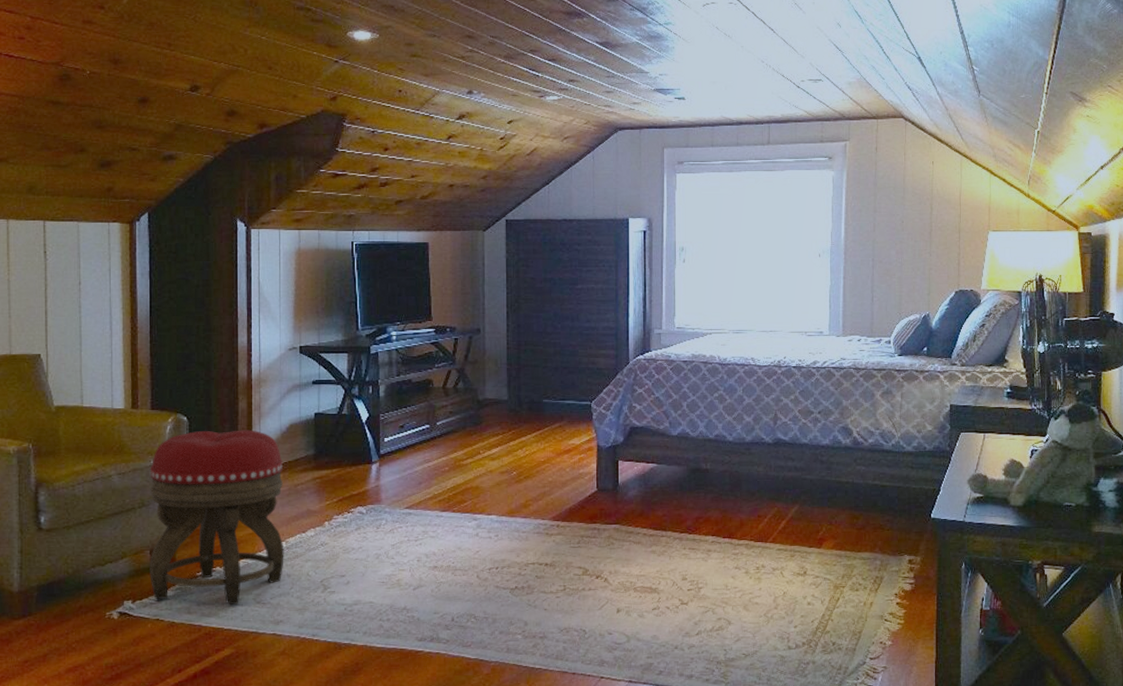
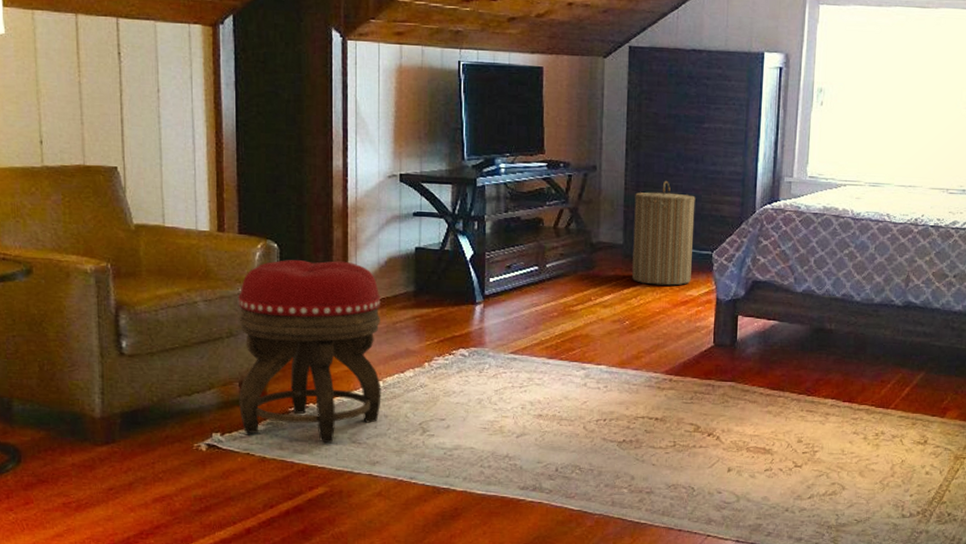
laundry hamper: none [517,338,573,436] -> present [632,180,696,286]

